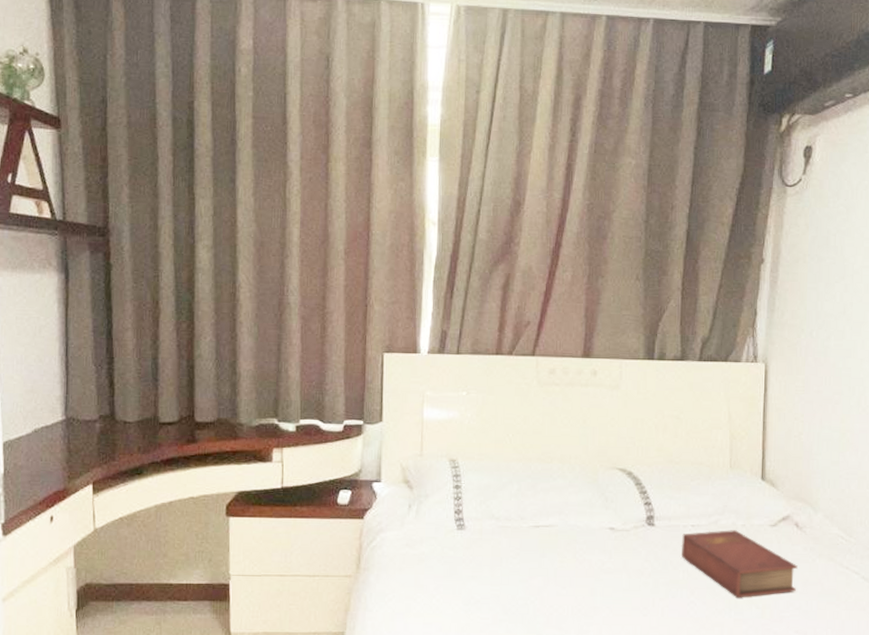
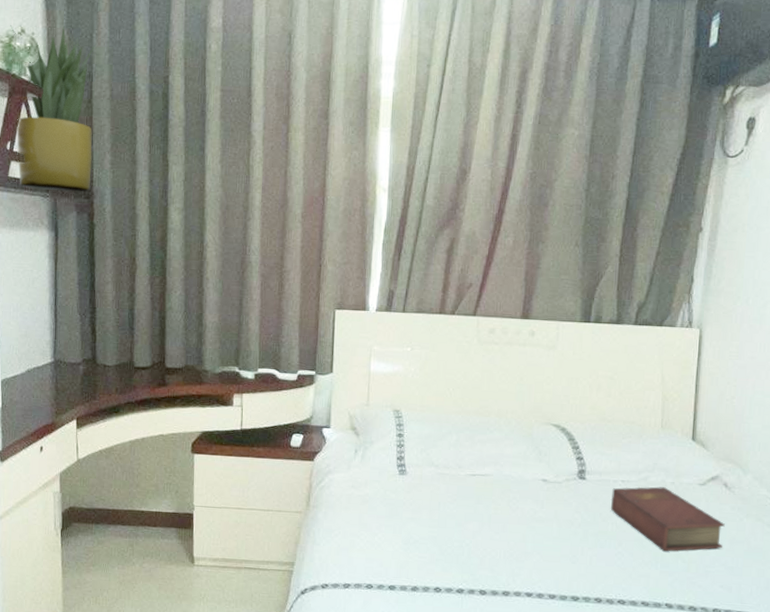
planter: none [10,45,110,229] -> present [10,25,96,192]

